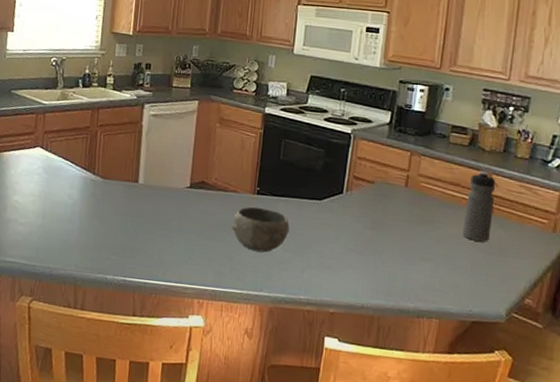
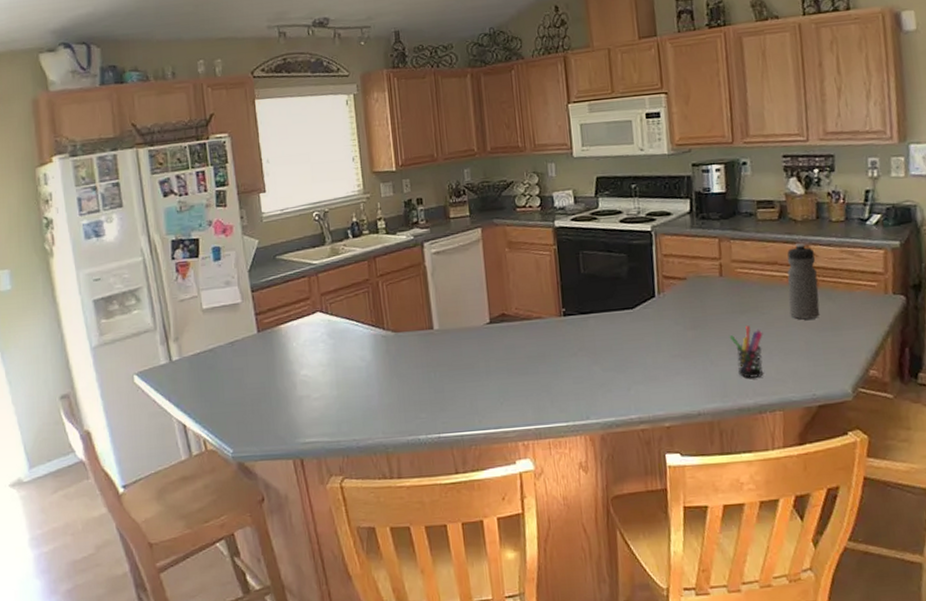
bowl: present [231,206,290,253] -> none [543,329,606,378]
pen holder: none [403,236,435,285] -> present [729,326,764,378]

